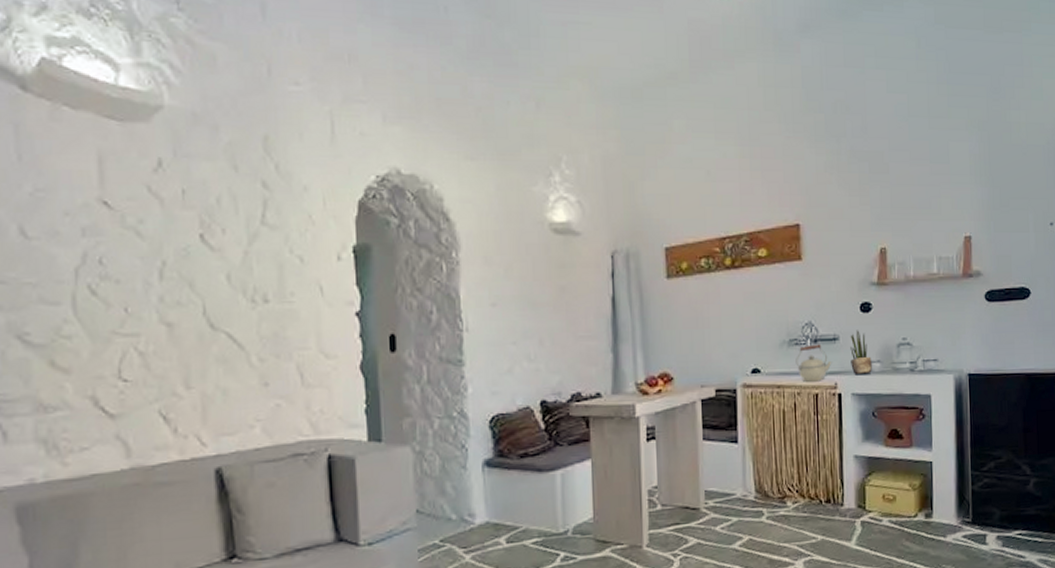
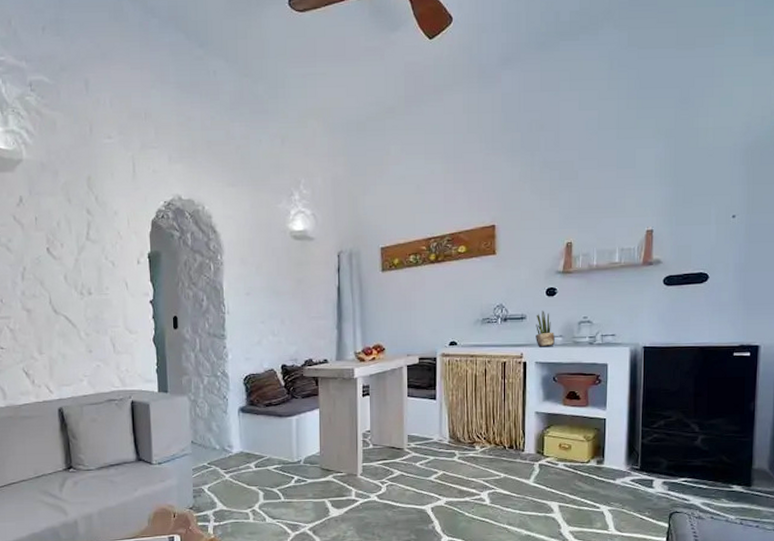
kettle: present [795,344,832,382] -> none [487,322,519,352]

